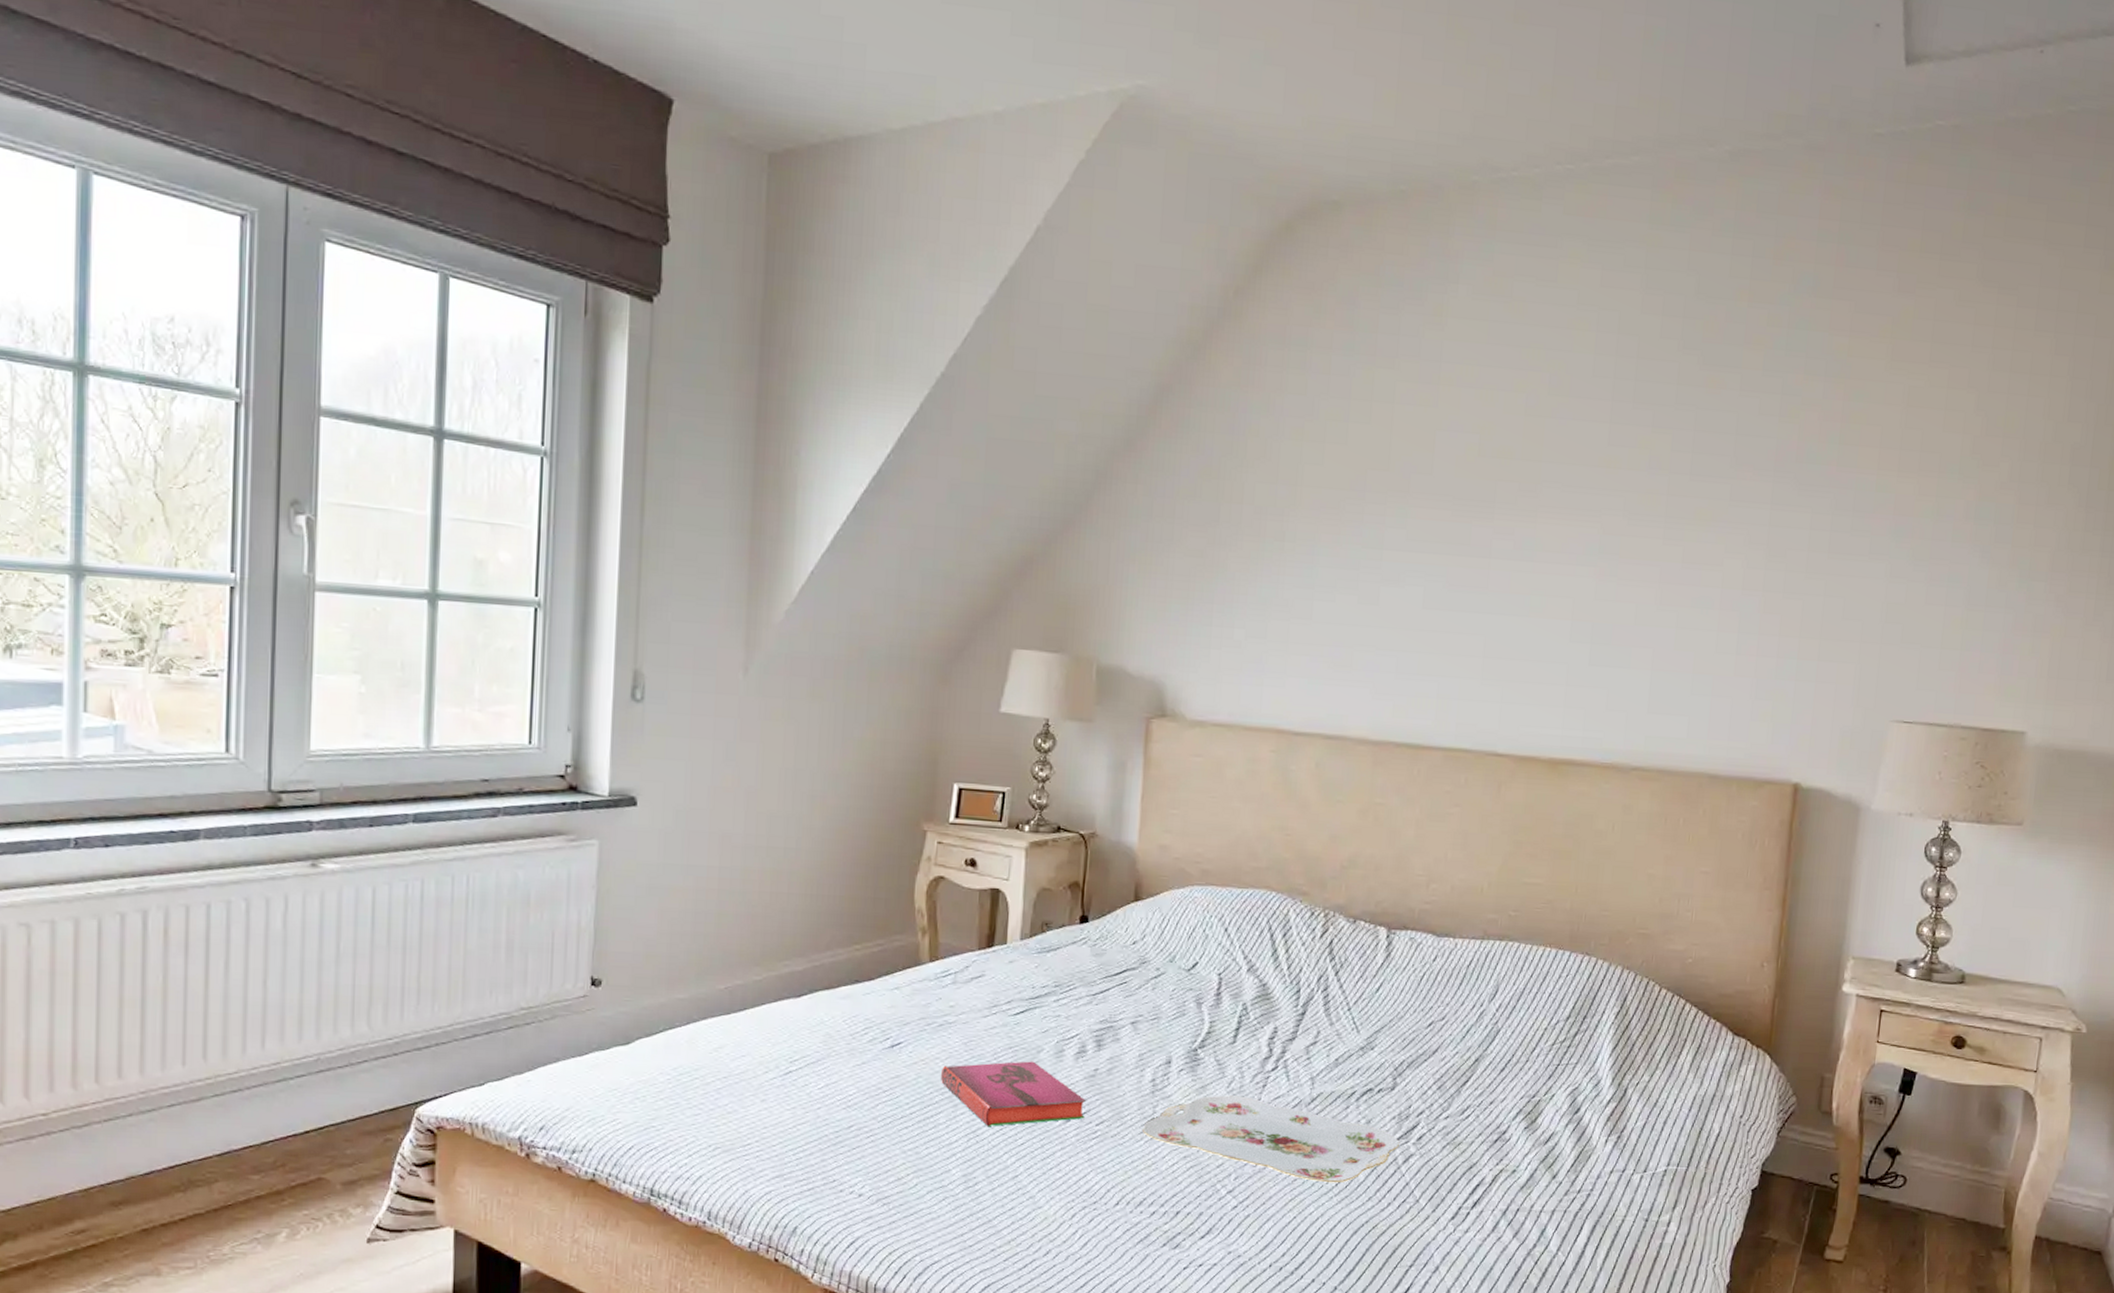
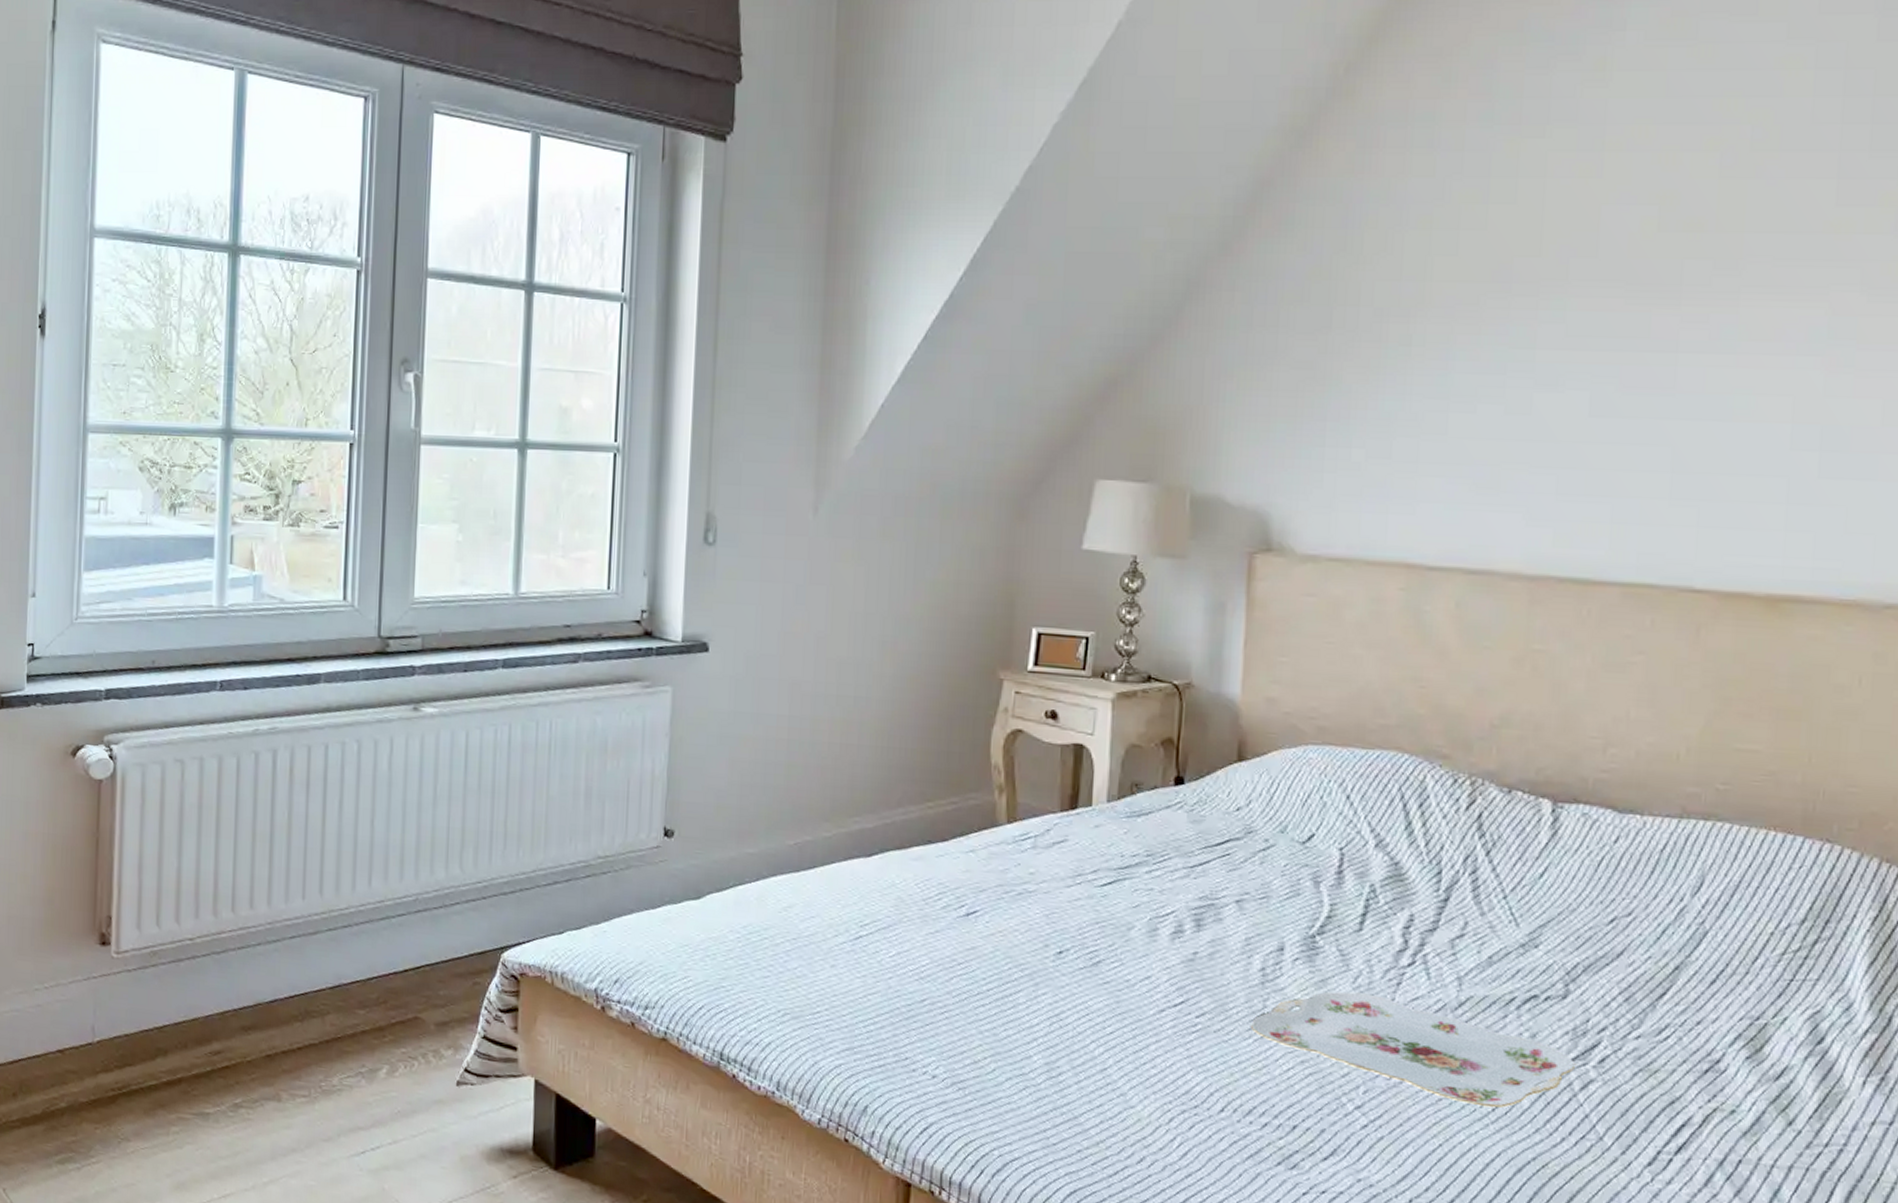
hardback book: present [941,1061,1086,1127] -> none [1020,938,1184,1011]

